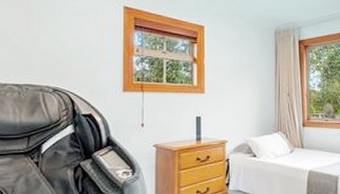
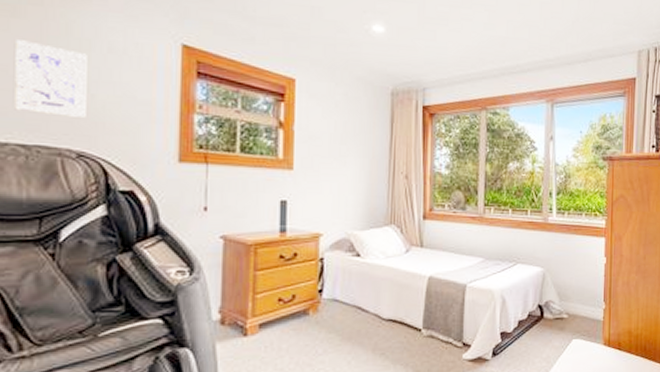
wall art: none [11,11,59,63] -> present [14,40,87,117]

